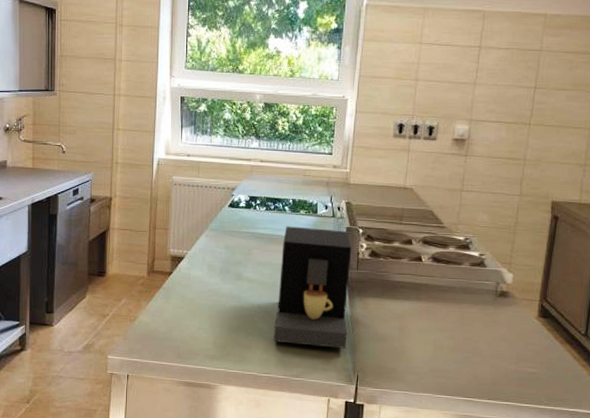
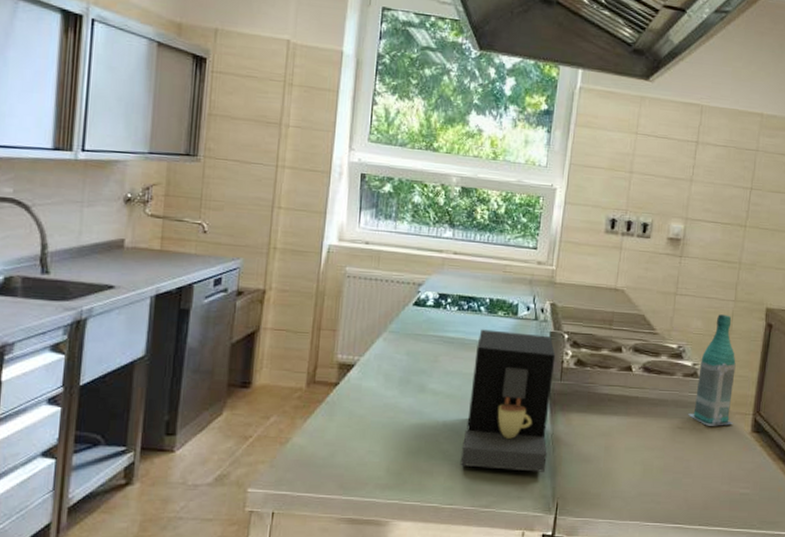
bottle: none [475,208,522,311] -> present [687,314,736,426]

